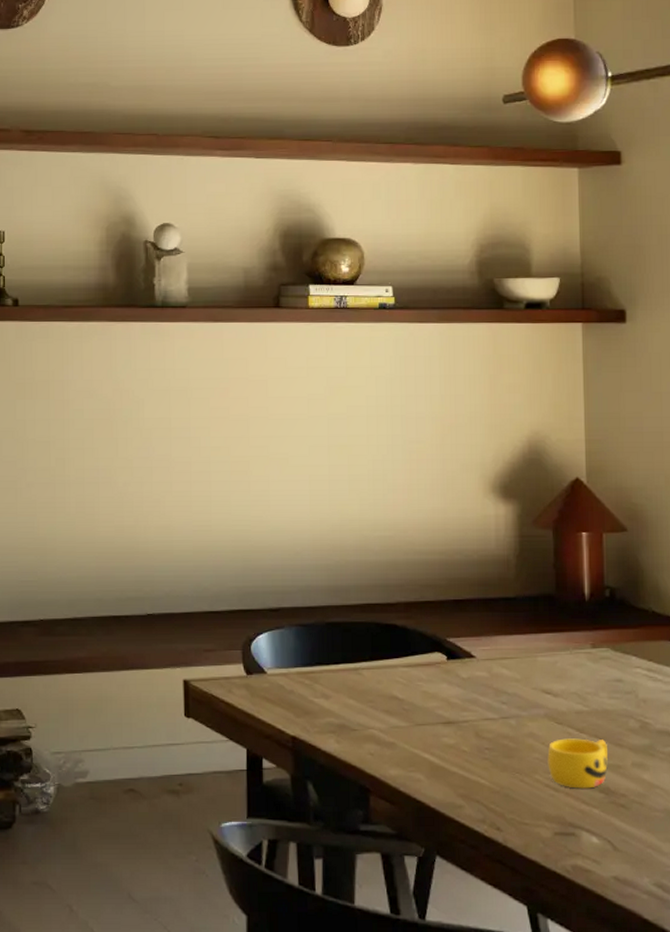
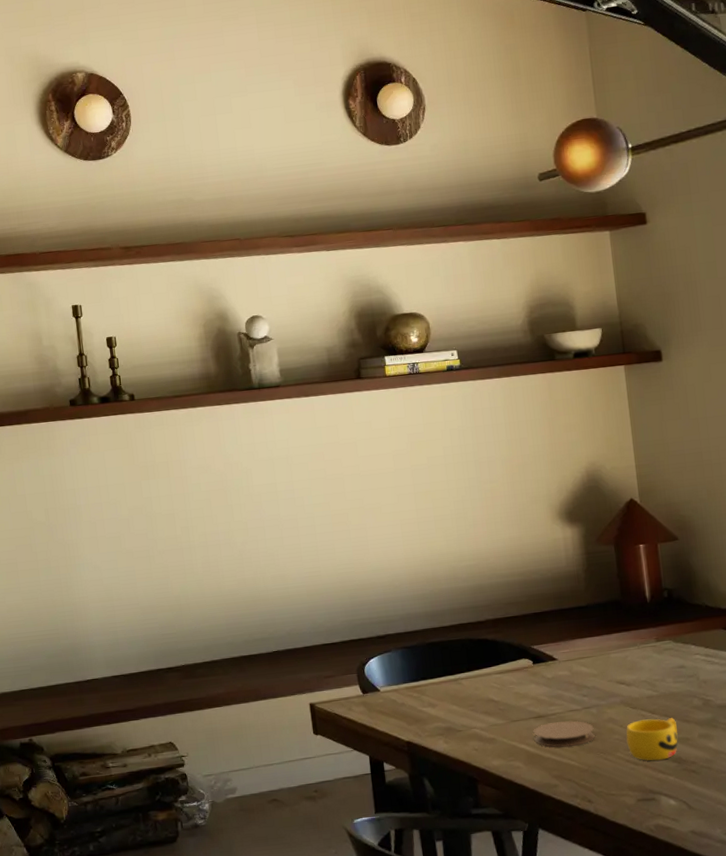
coaster: none [440,730,511,763] -> present [533,721,595,747]

